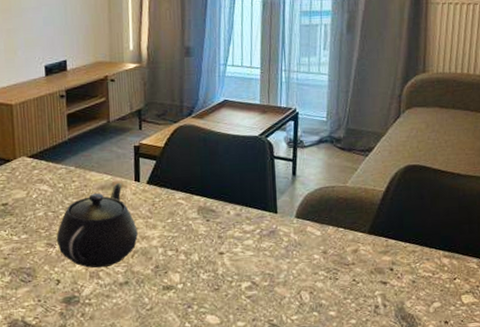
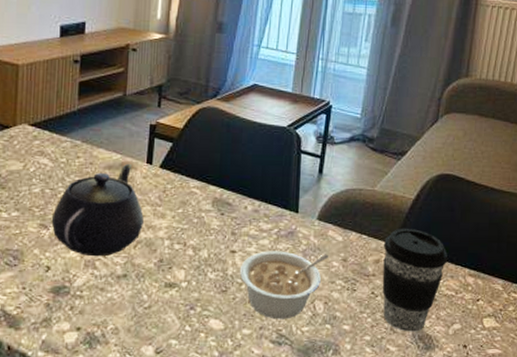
legume: none [228,248,310,311] -> present [239,251,329,319]
coffee cup: none [359,218,422,313] -> present [382,229,448,332]

